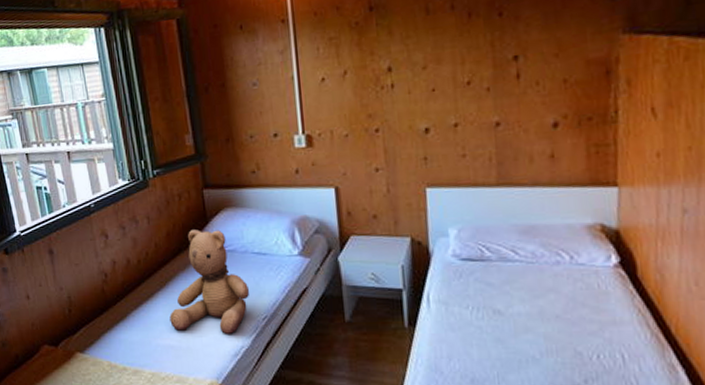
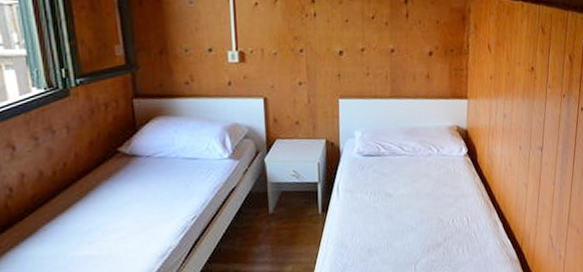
teddy bear: present [169,230,250,336] -> none [90,137,180,240]

